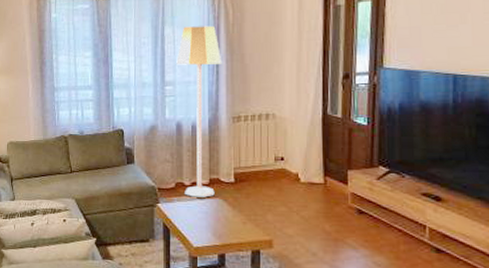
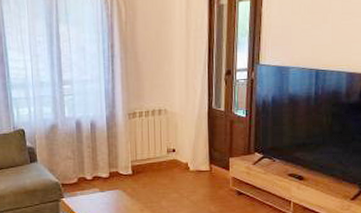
lamp: present [176,25,222,198] -> none [73,24,117,190]

